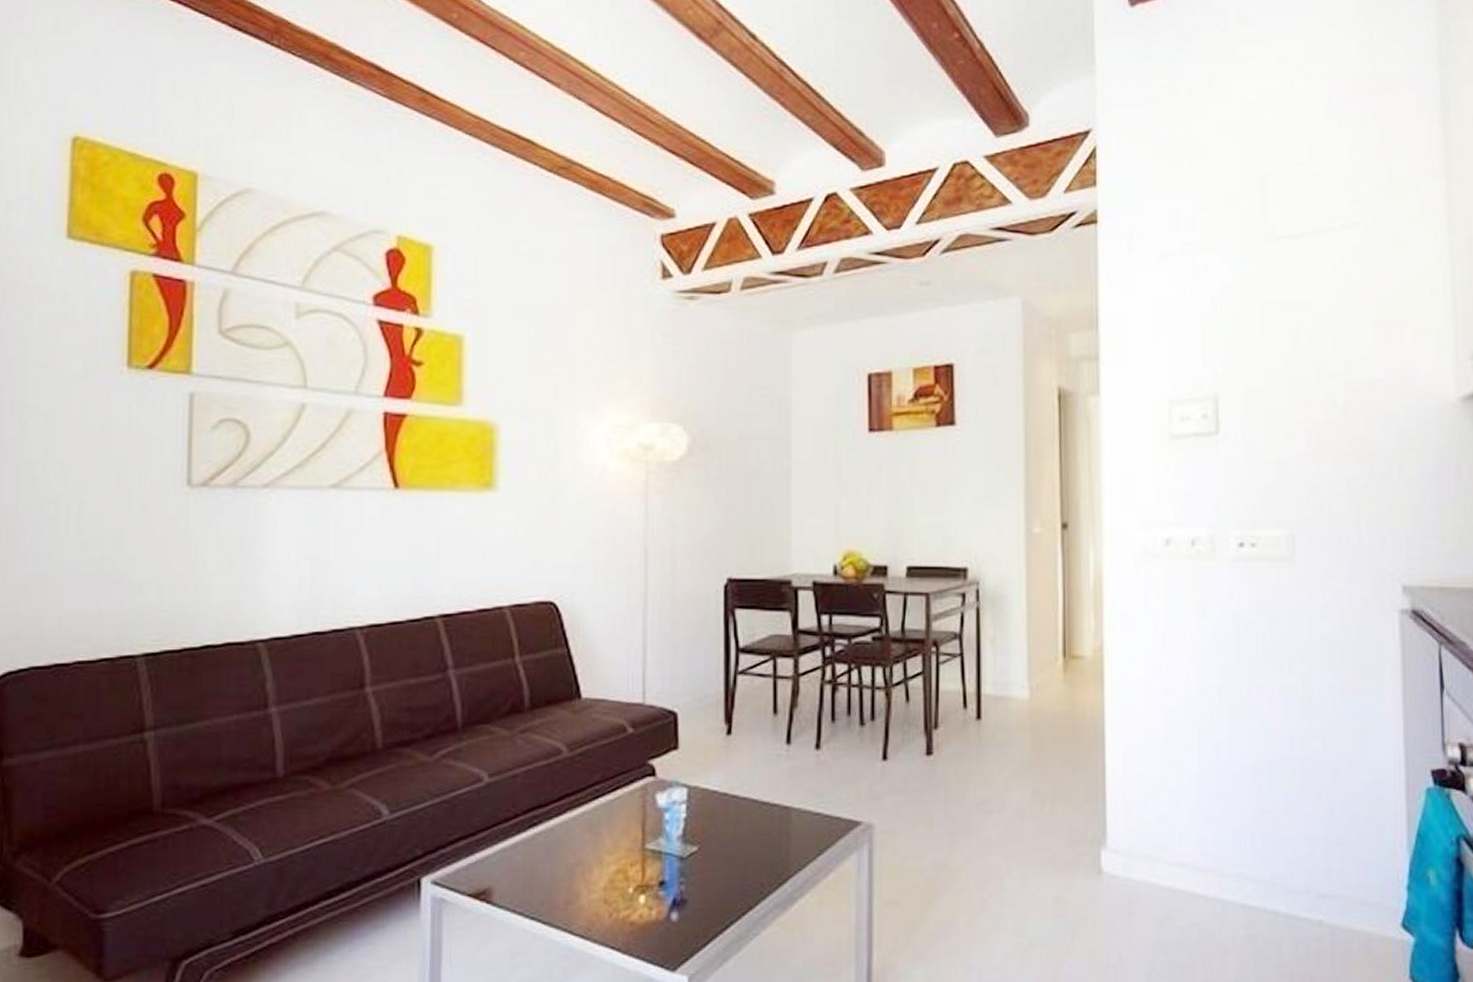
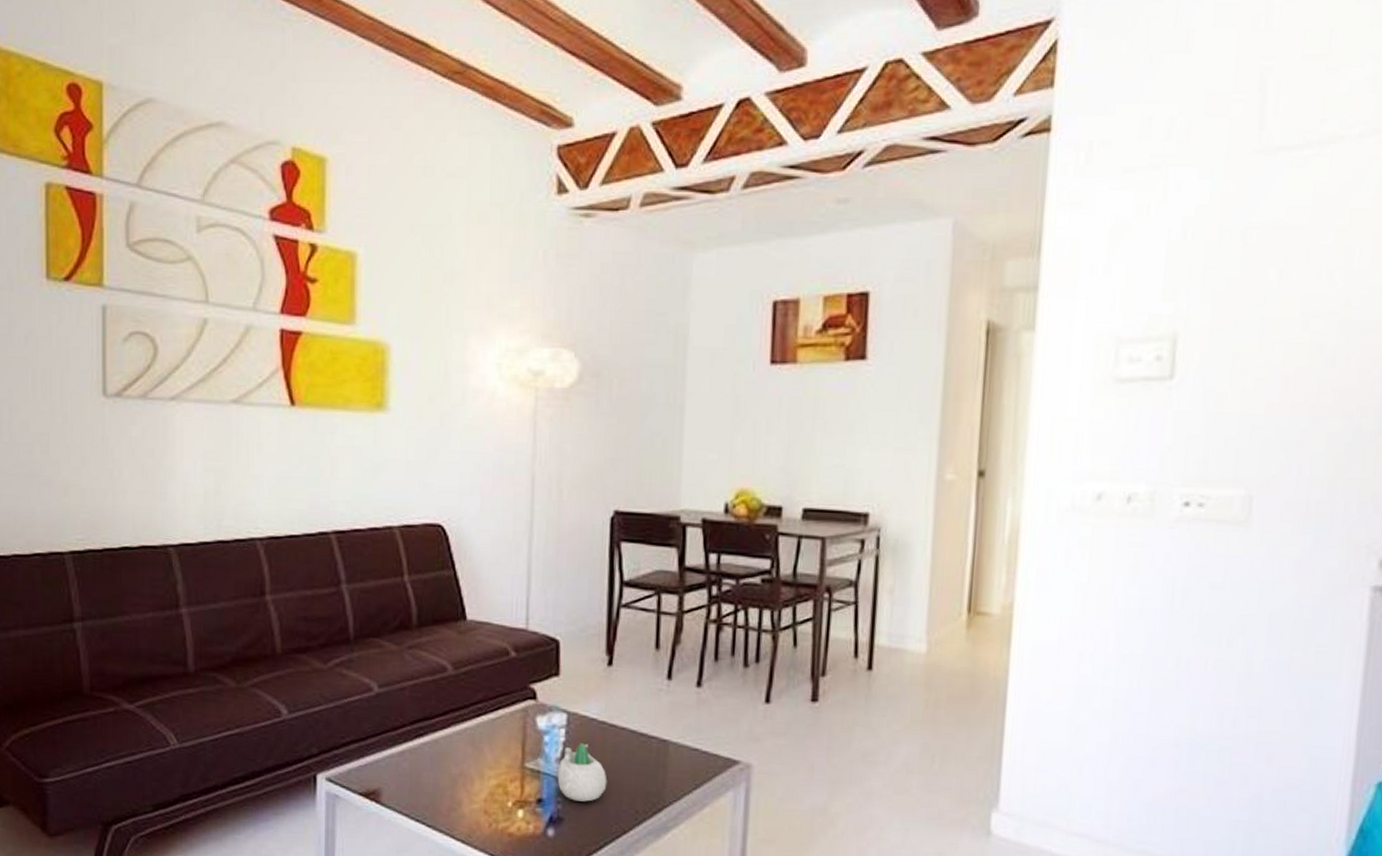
succulent planter: none [679,818,731,880] -> present [557,743,607,802]

